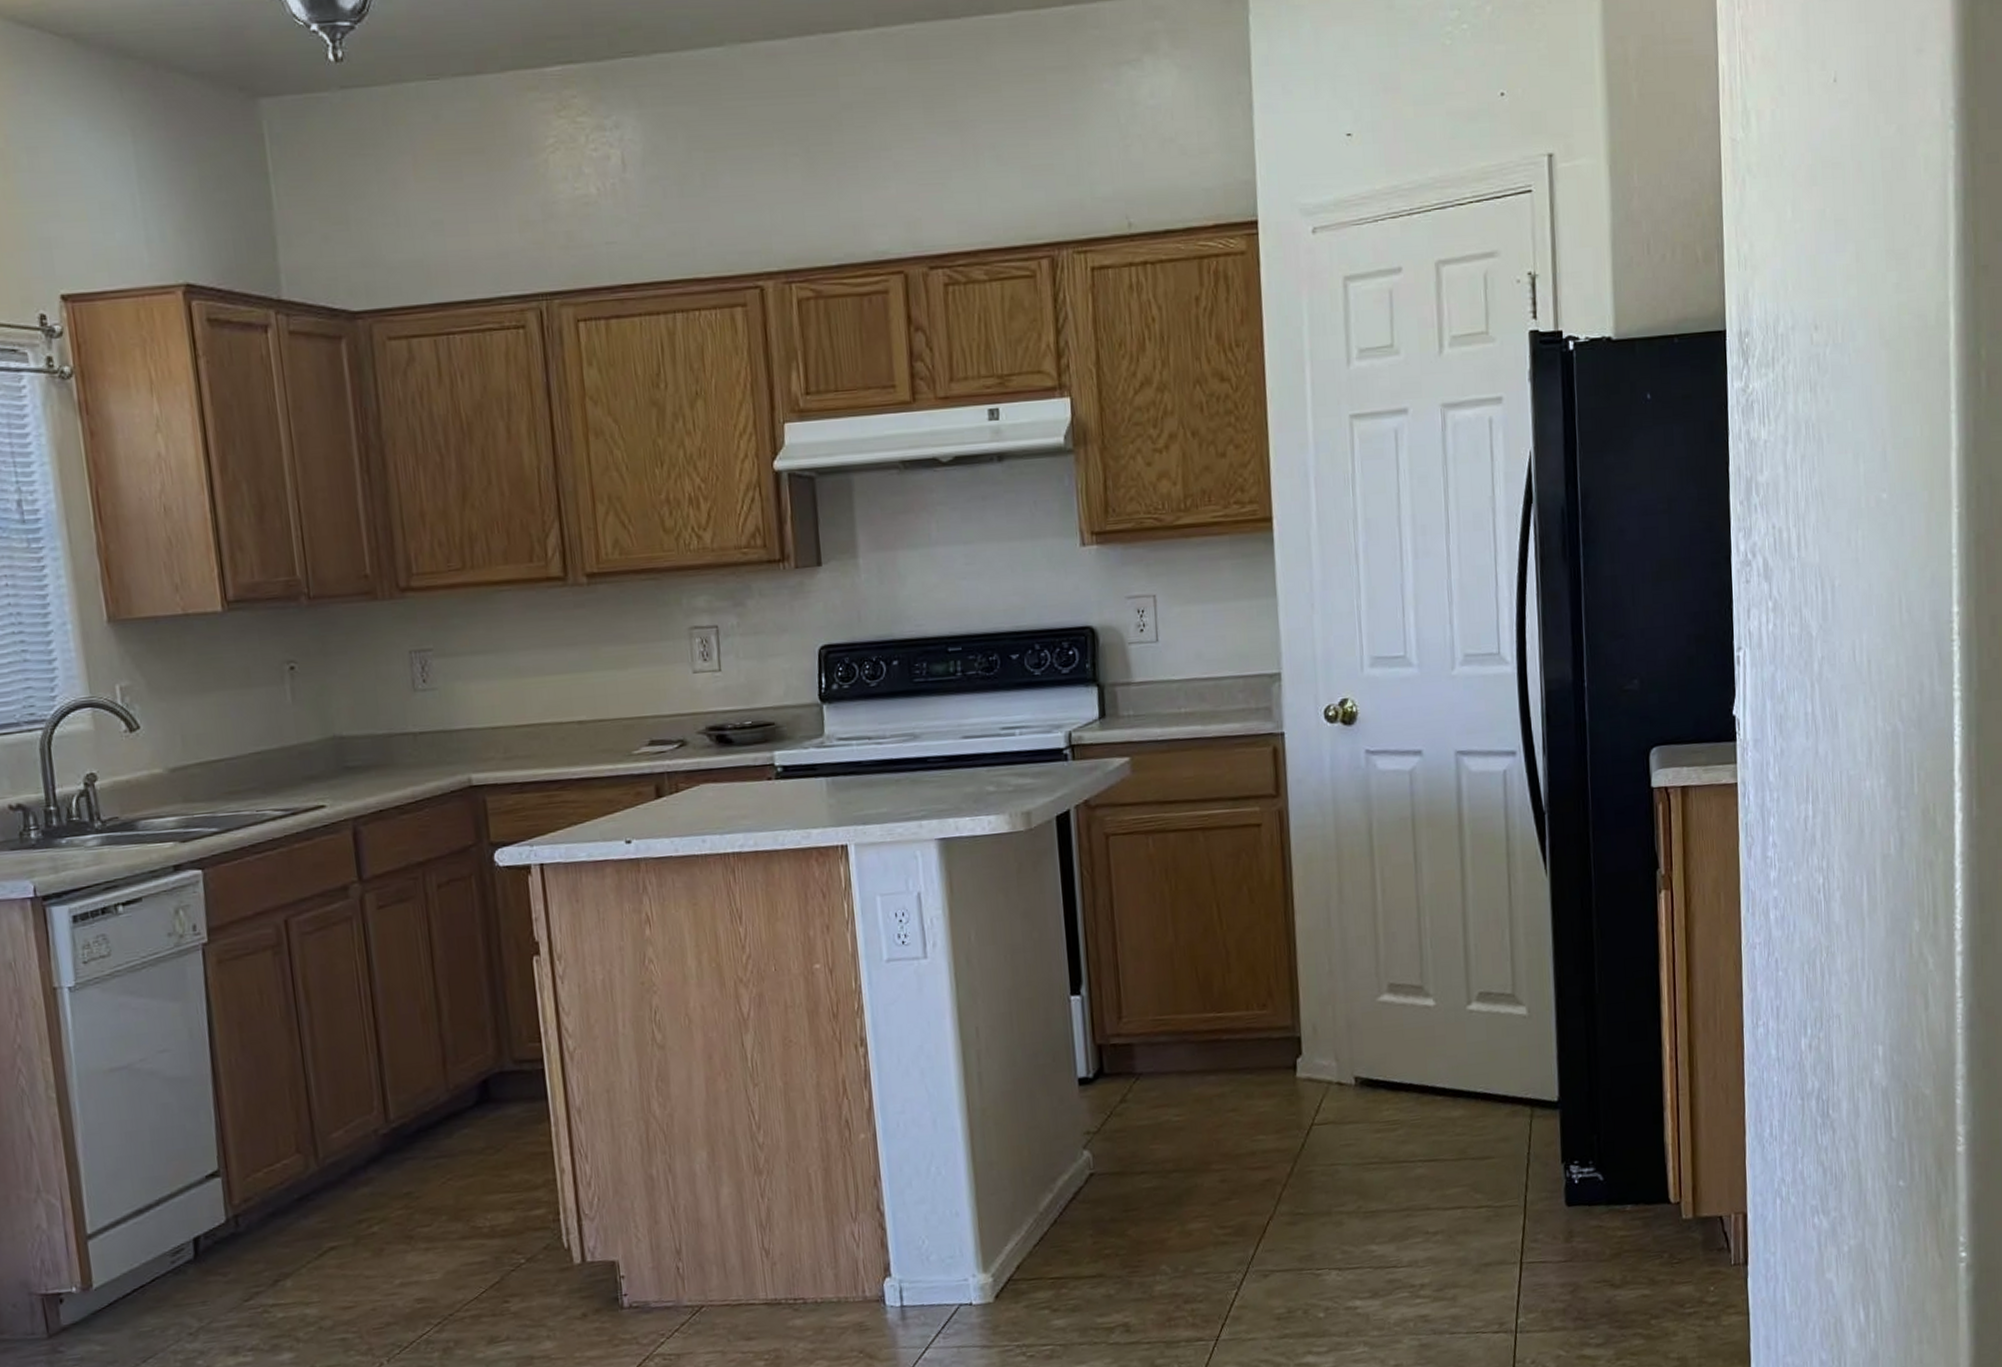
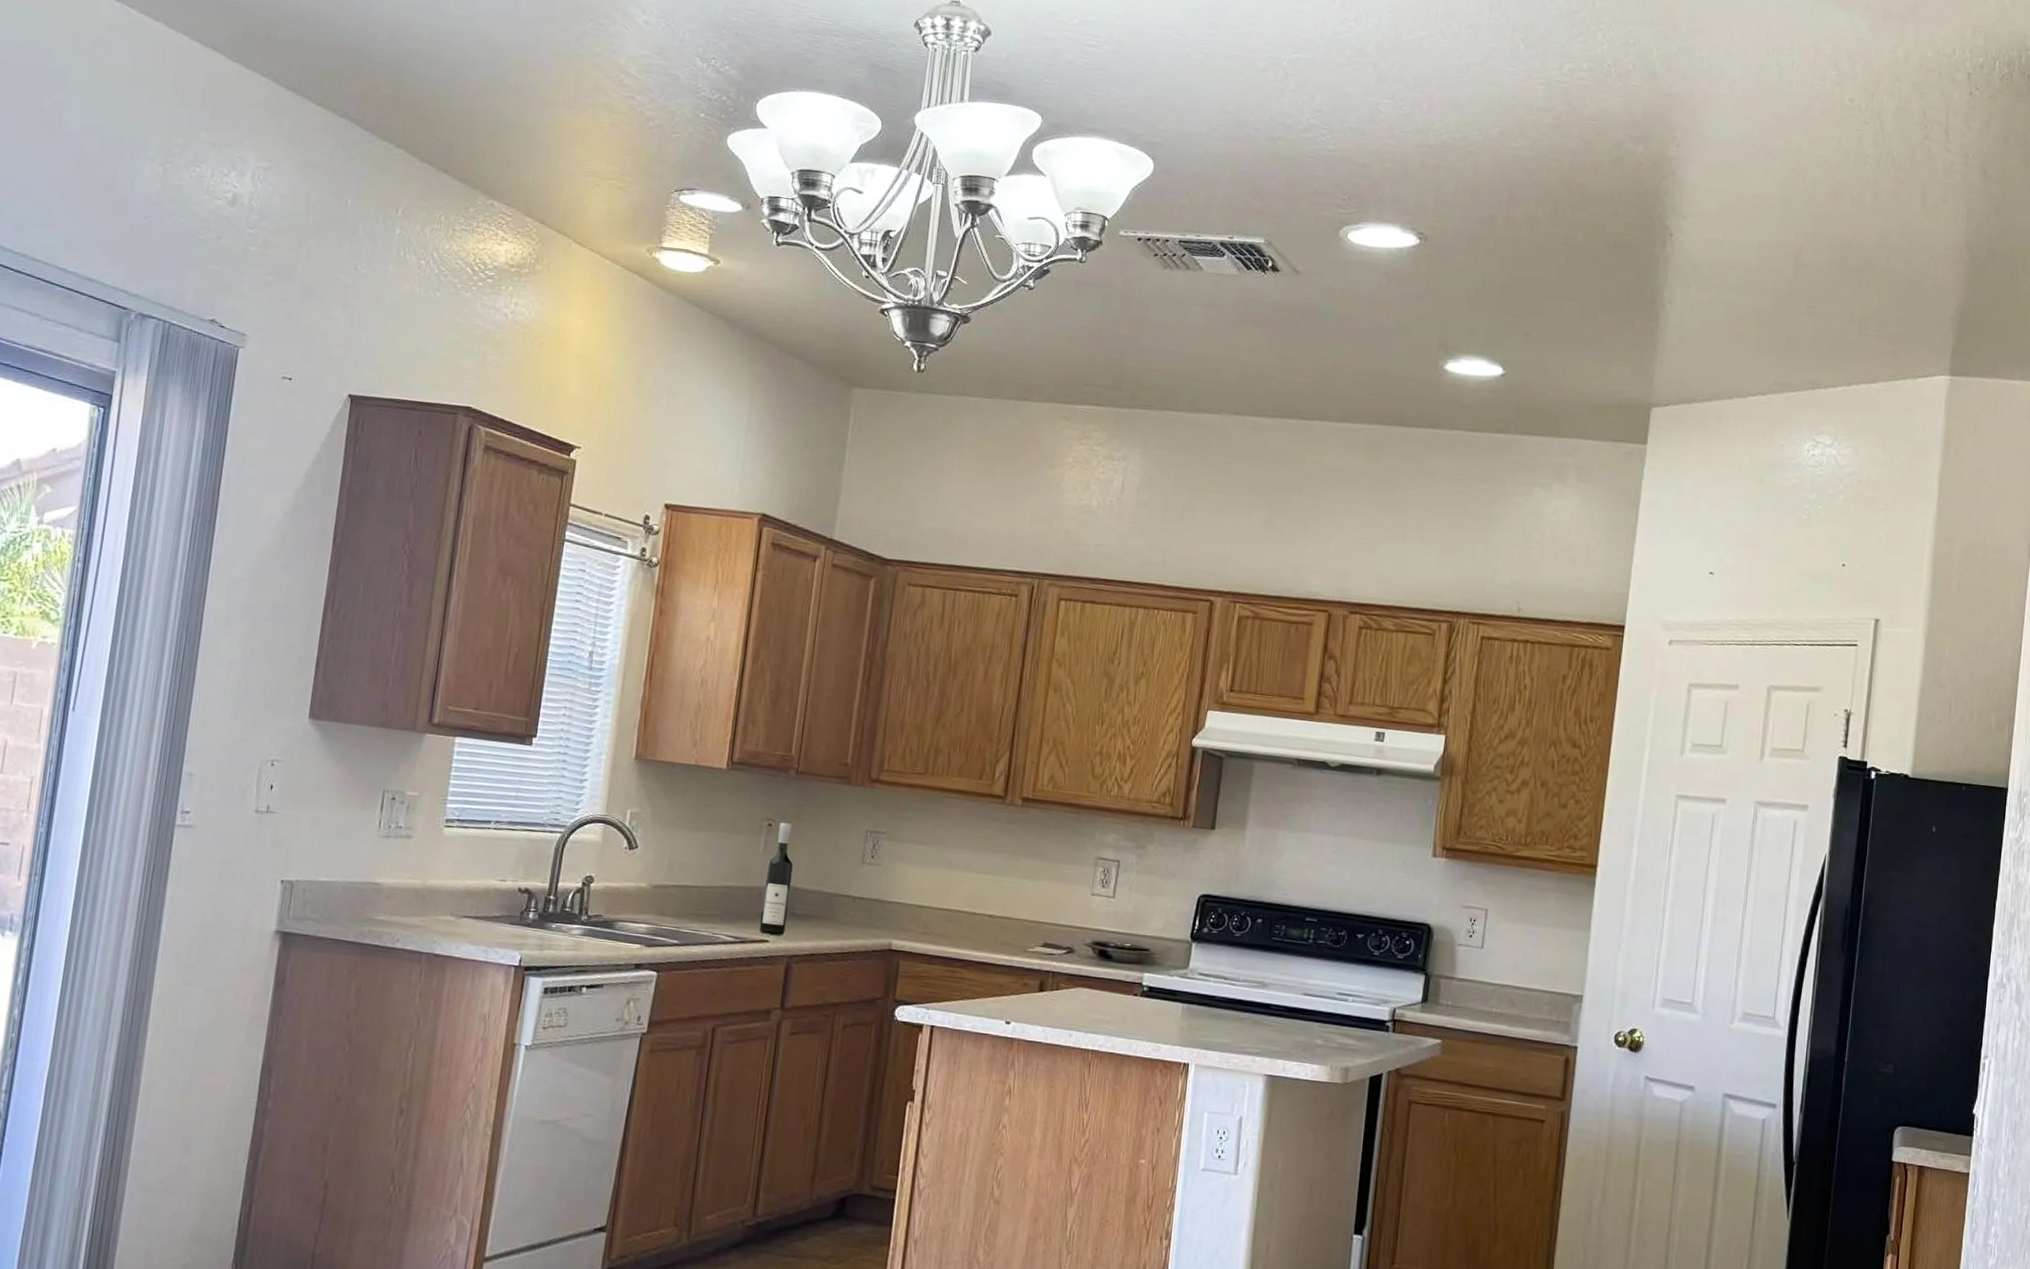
bottle: none [300,661,342,799] -> present [759,822,794,935]

